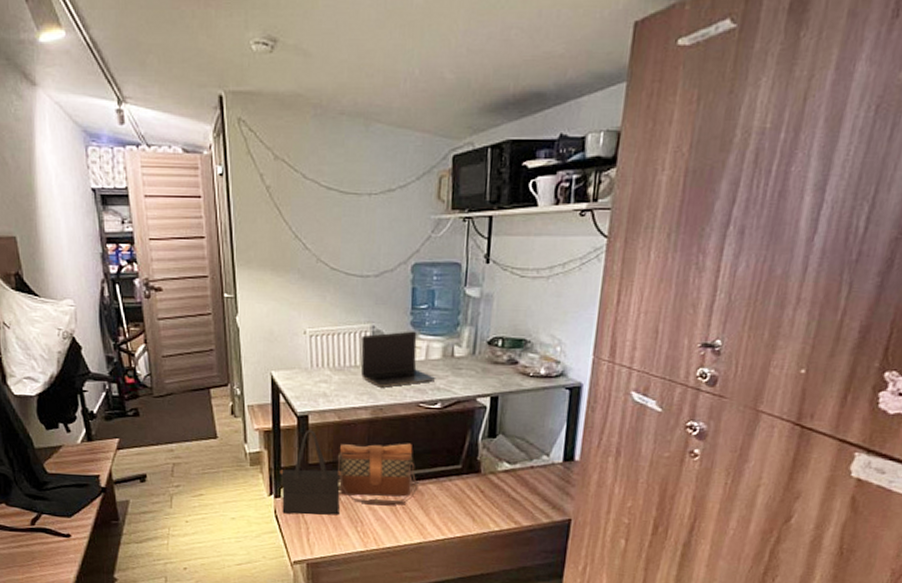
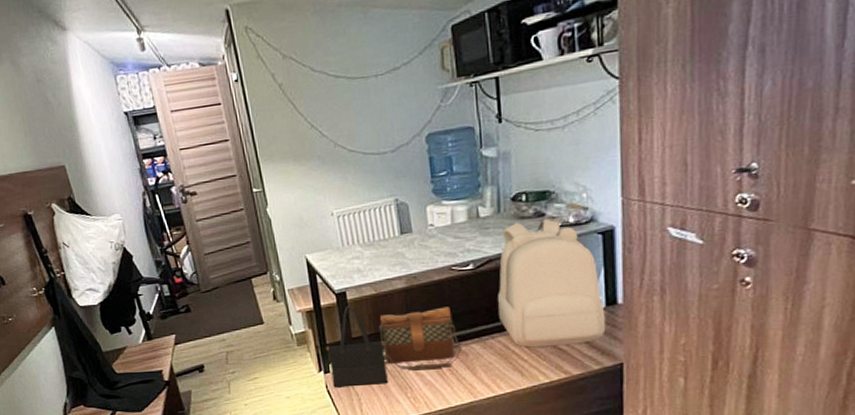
laptop computer: present [360,331,436,388] -> none [387,198,465,257]
backpack: none [458,367,562,496] -> present [497,219,606,348]

